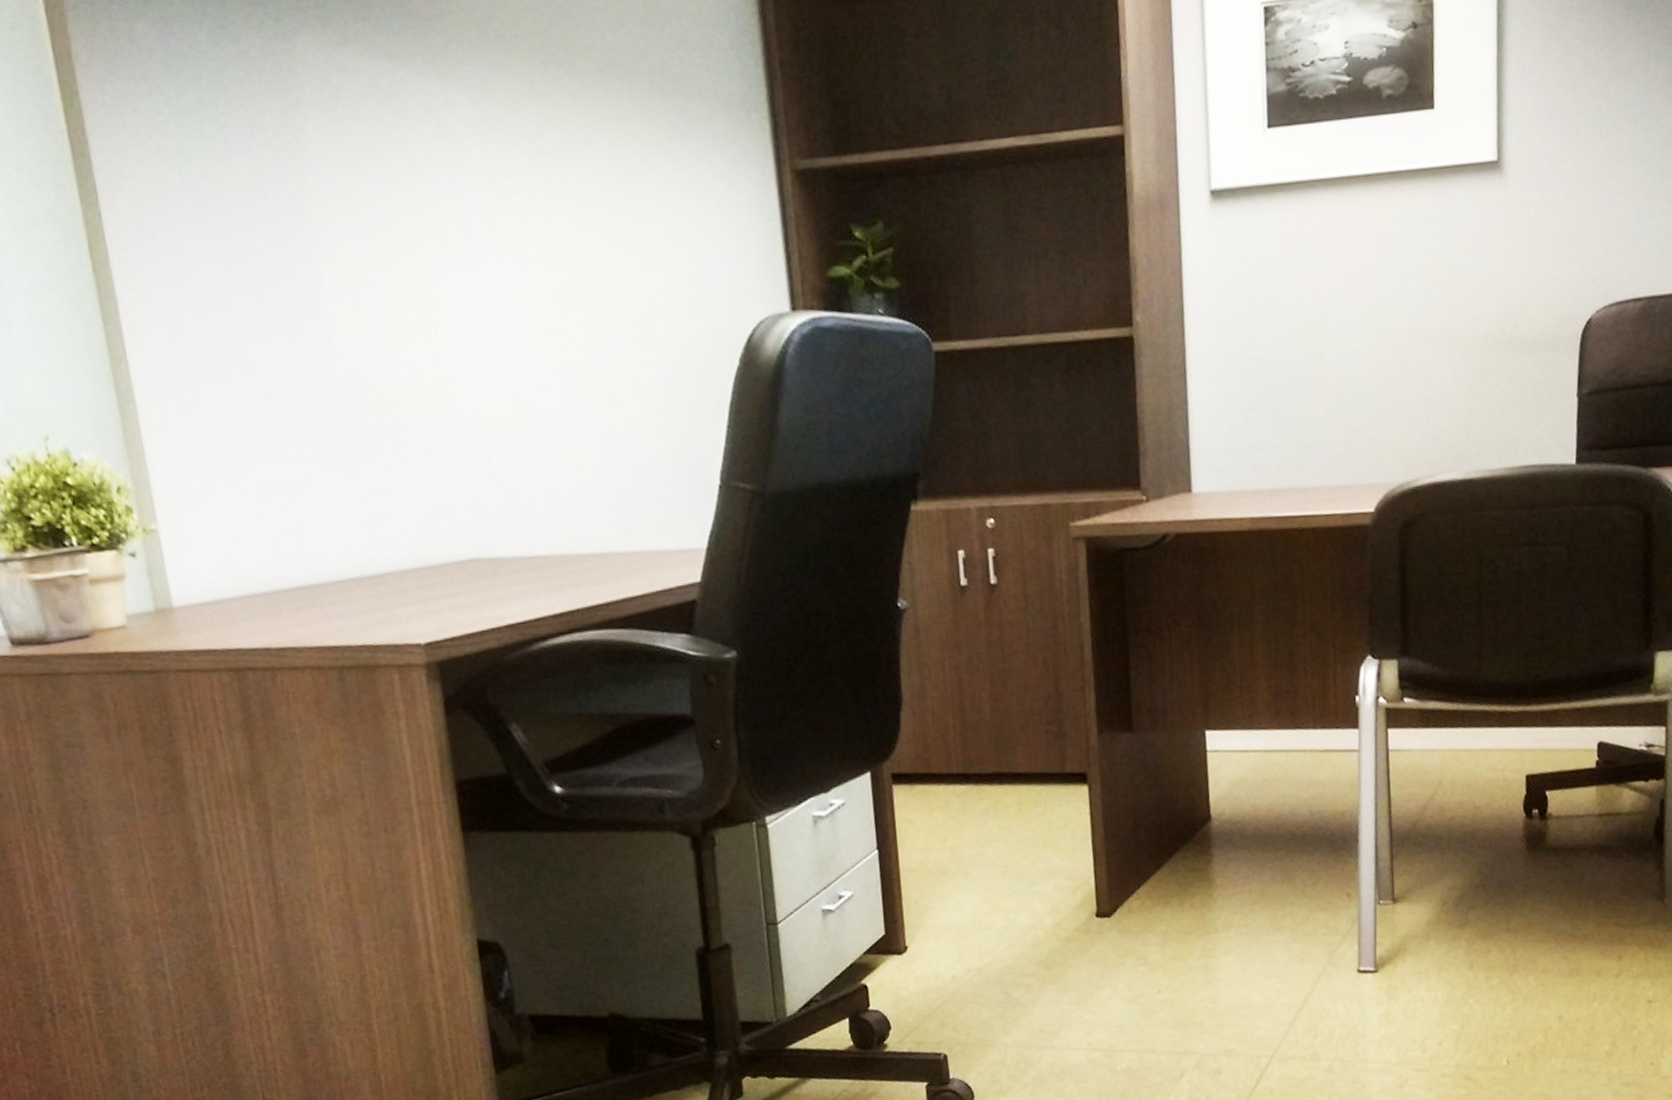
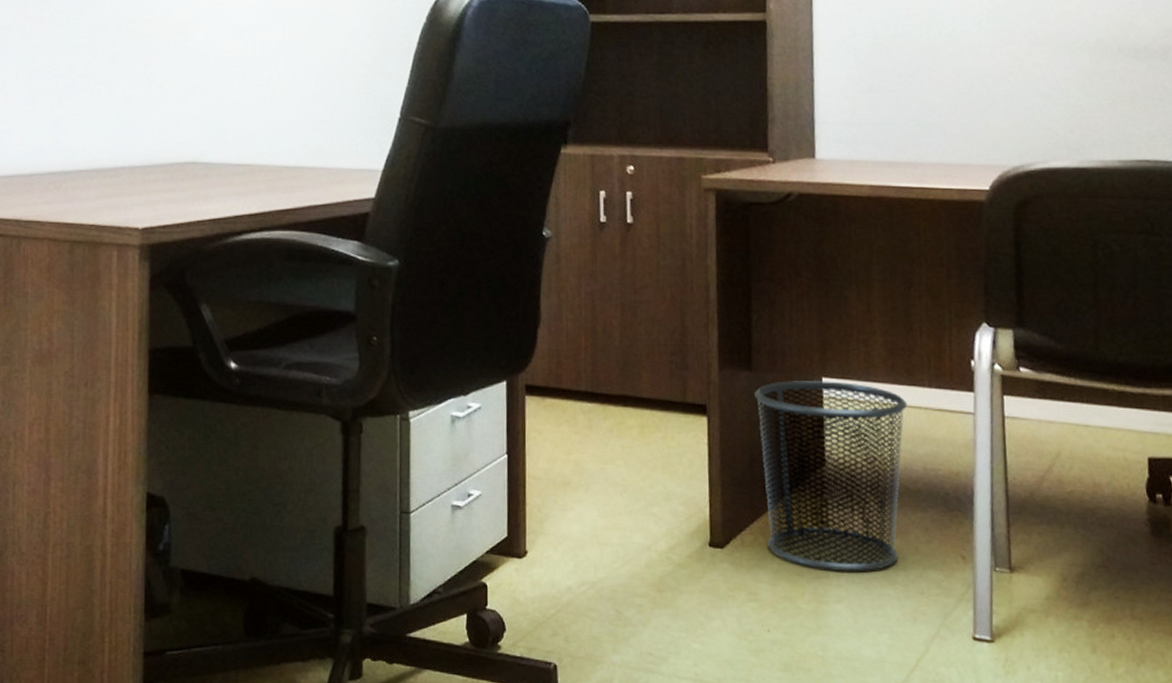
waste bin: none [1136,733,1293,925] -> present [755,380,908,571]

